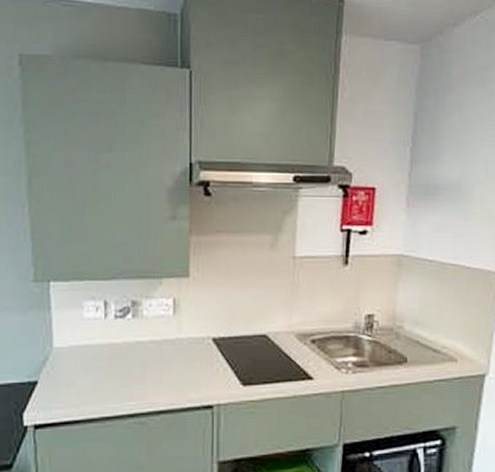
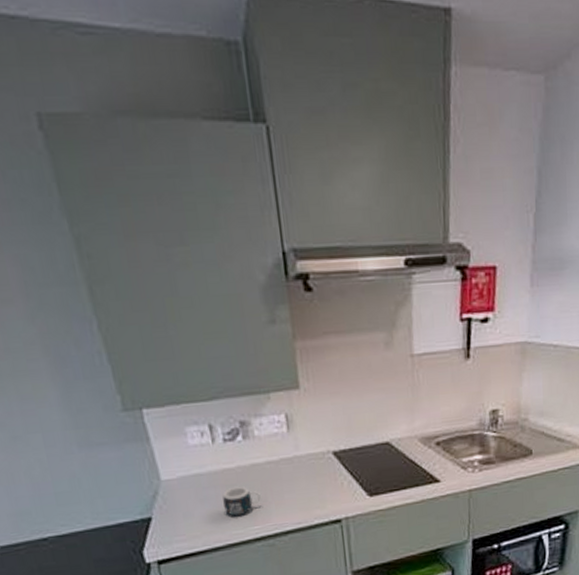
mug: none [105,362,140,390] -> present [222,487,261,517]

